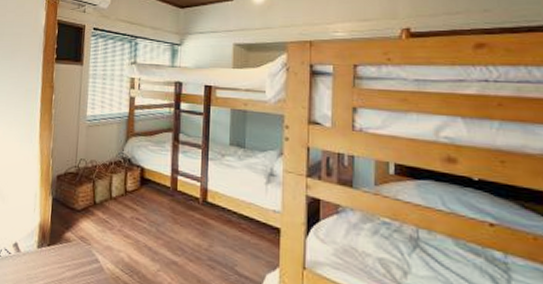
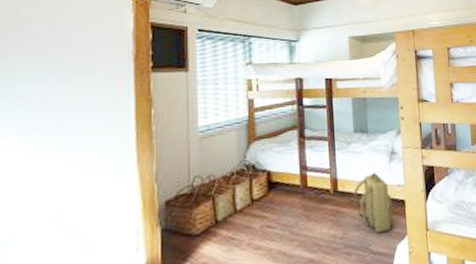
backpack: none [223,190,266,257] -> present [353,172,393,234]

